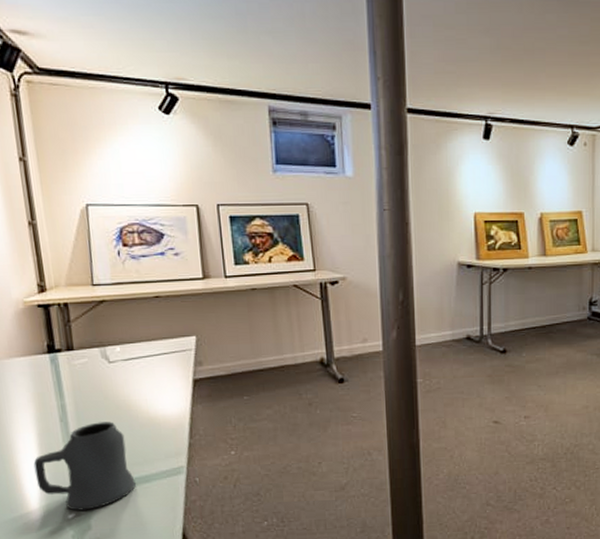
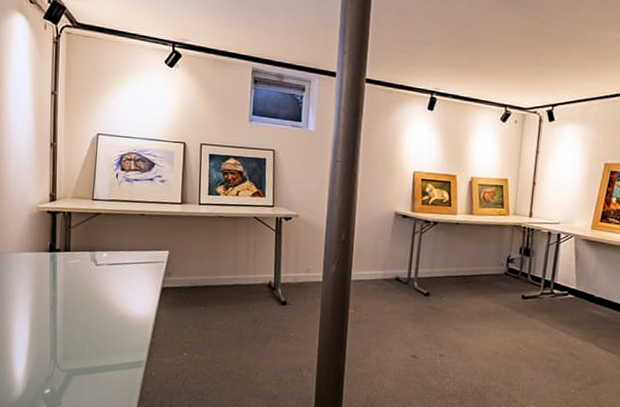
mug: present [33,422,137,511] -> none [24,314,104,388]

